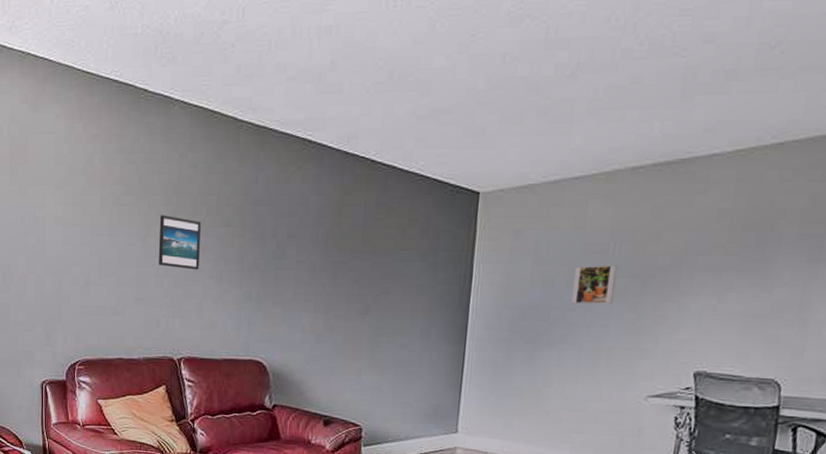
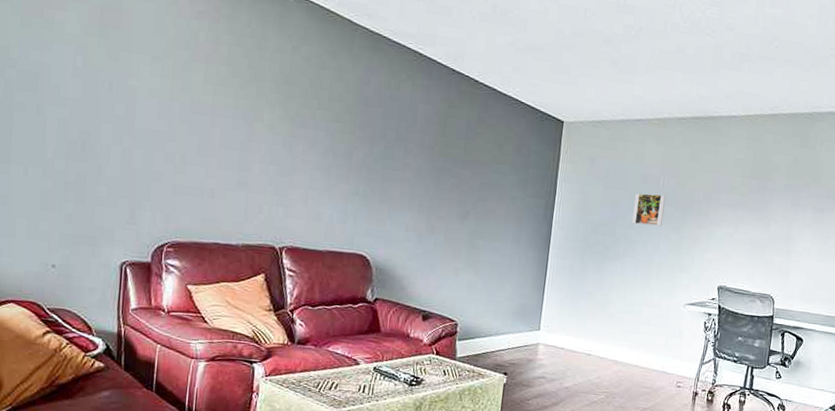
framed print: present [159,215,202,270] -> none [264,102,312,161]

